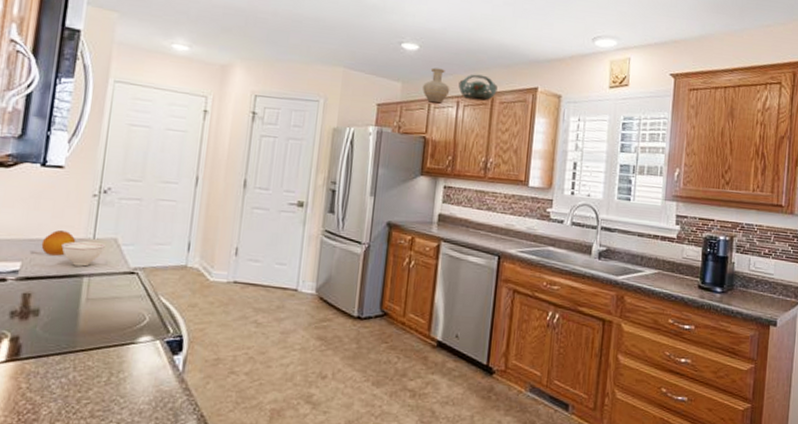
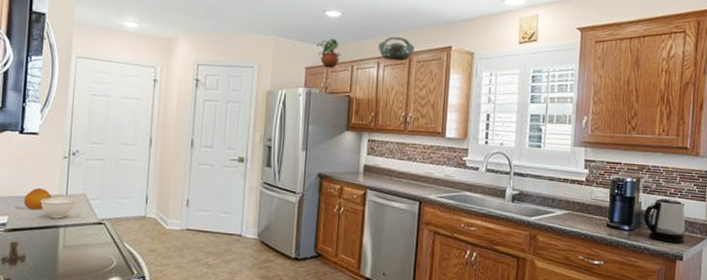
potted plant: none [390,73,417,107] -> present [317,38,341,69]
vase: present [423,67,450,105] -> none [346,32,371,66]
kettle: none [737,259,780,308] -> present [644,198,685,244]

